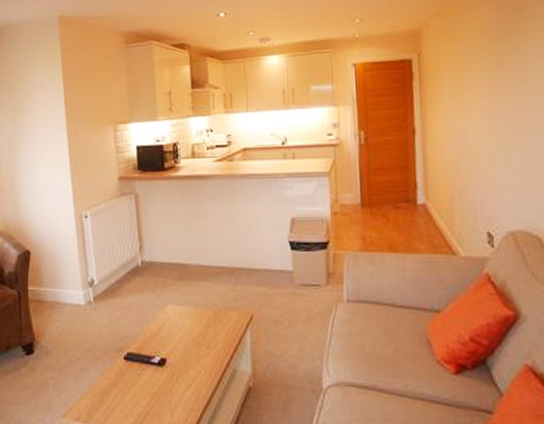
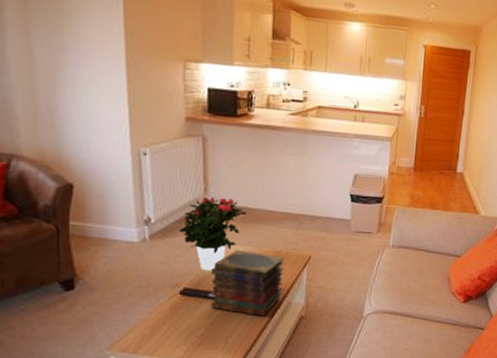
potted flower: none [119,254,182,334] -> present [178,196,247,271]
book stack: none [152,309,226,386] -> present [211,249,285,317]

